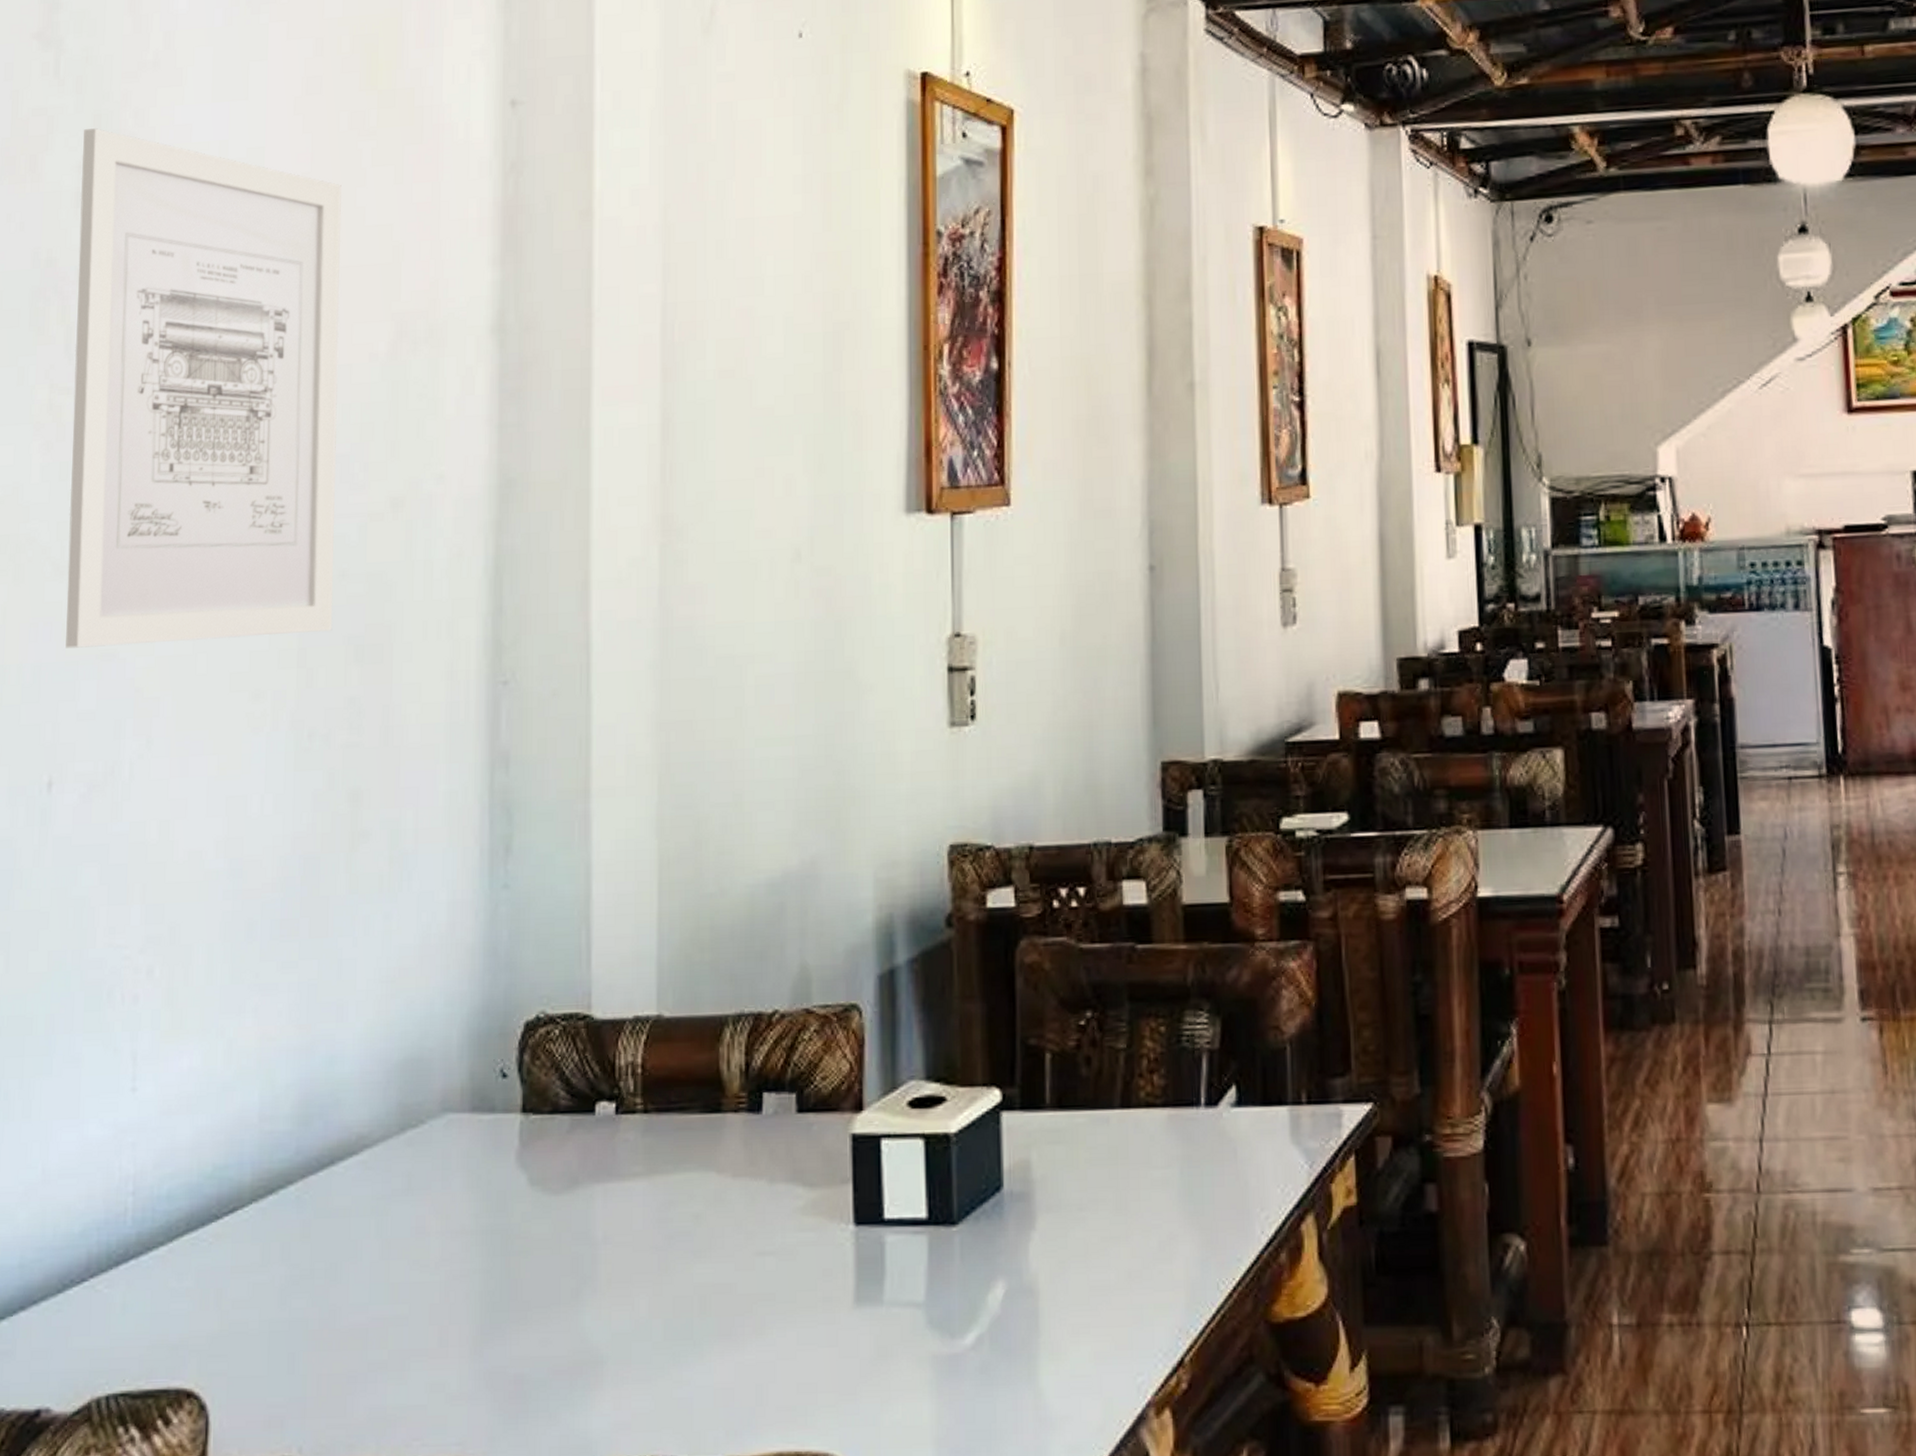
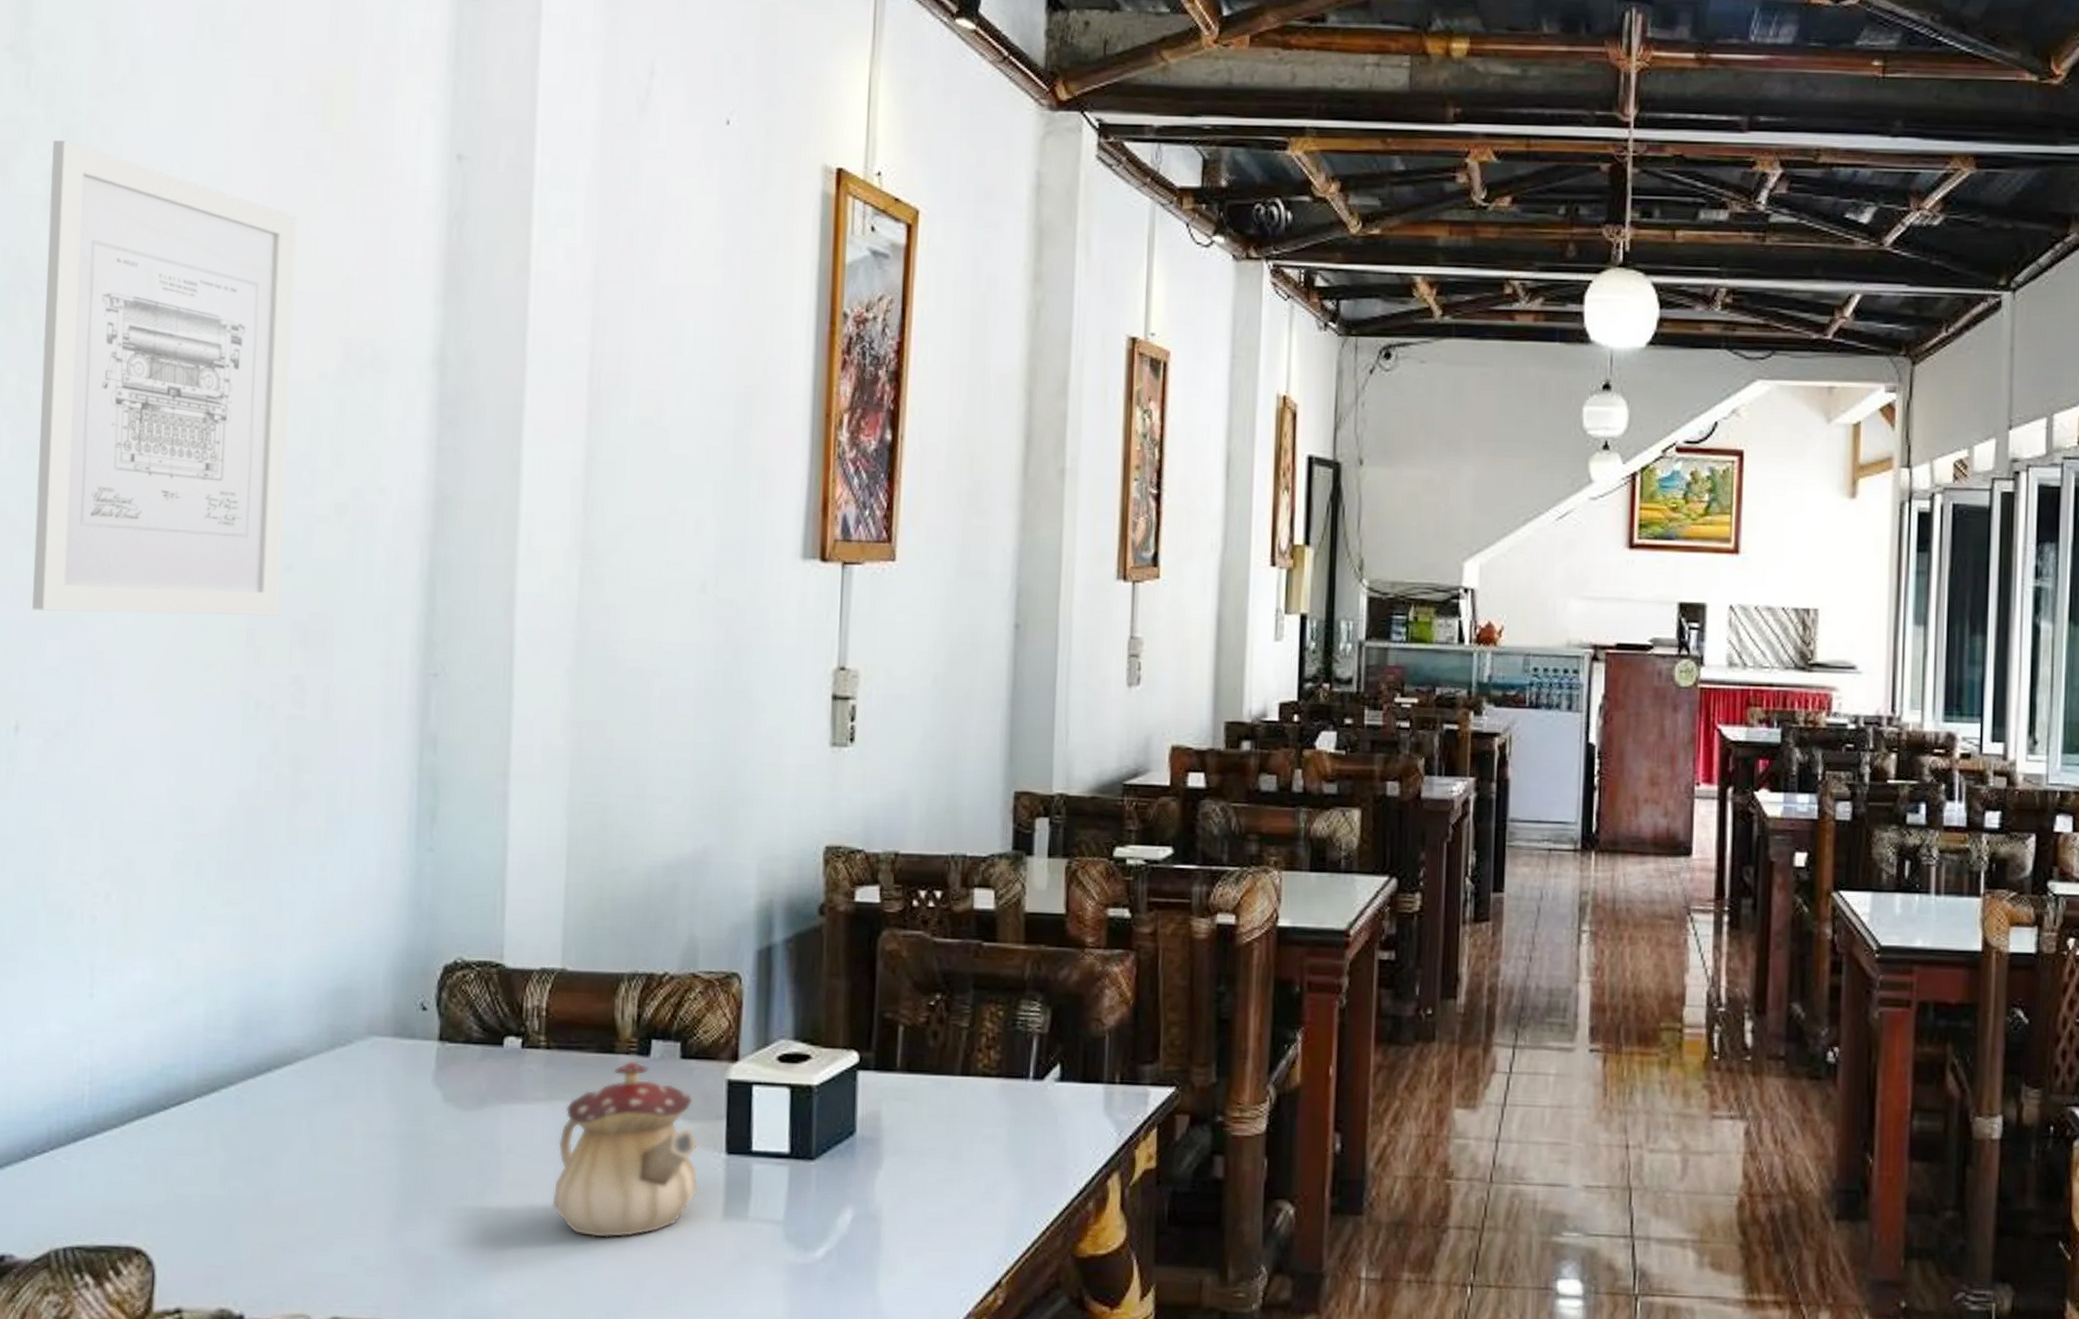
teapot: none [656,1119,825,1340] -> present [551,1060,699,1238]

